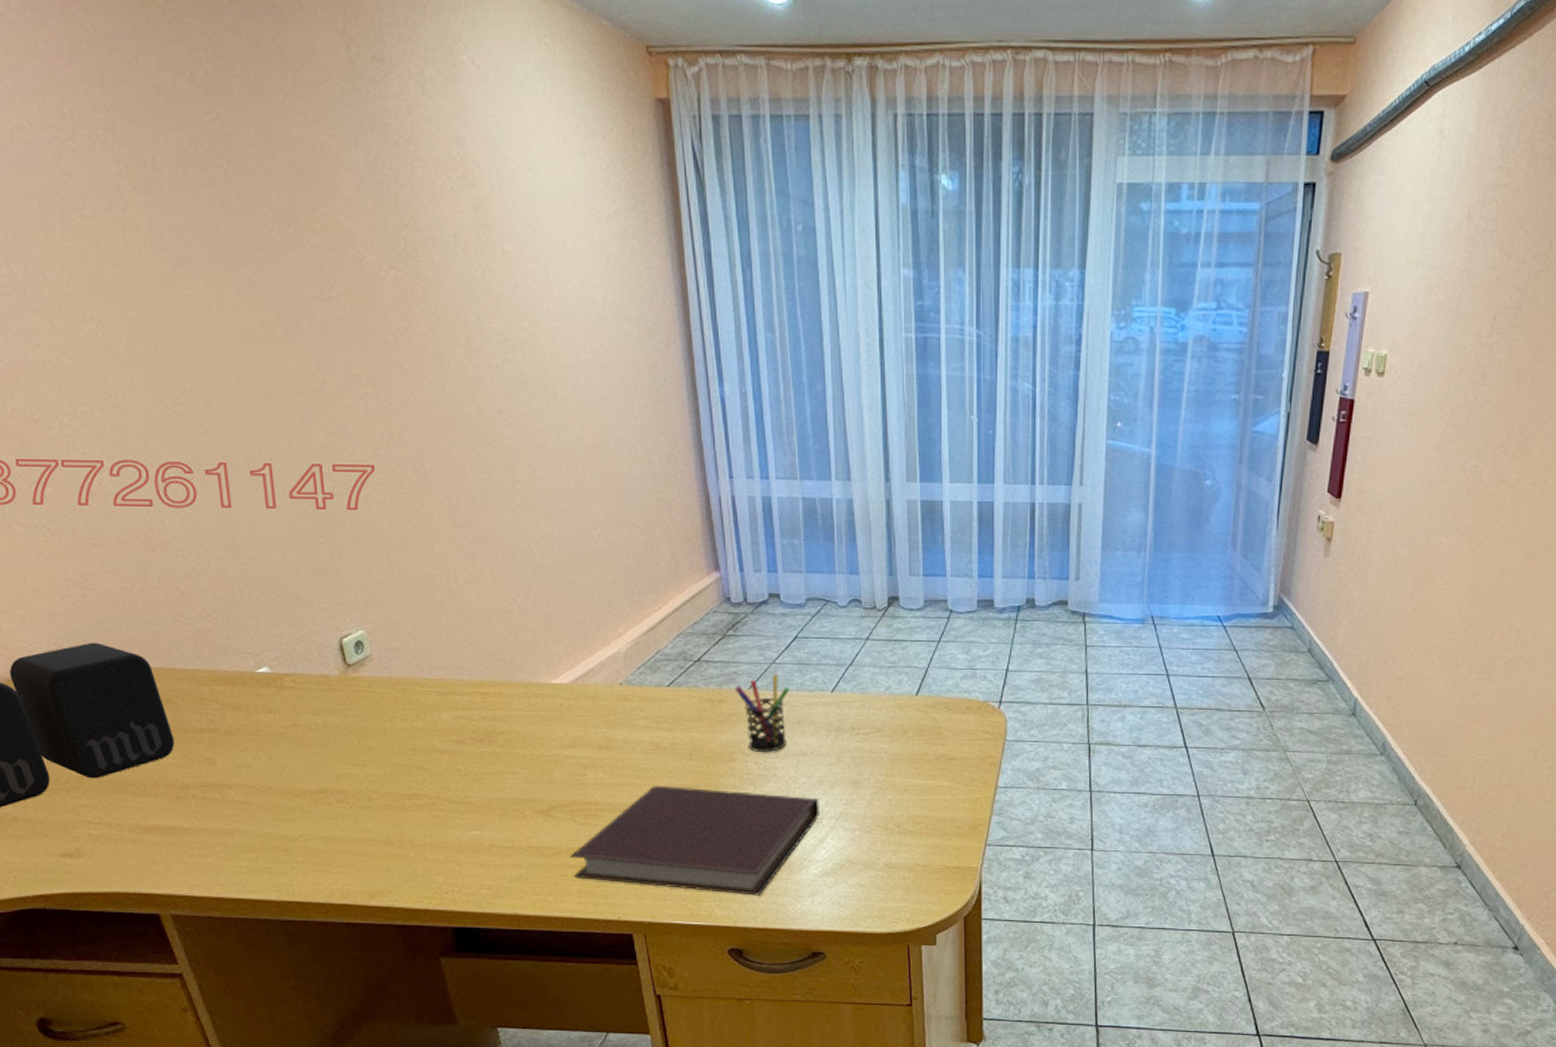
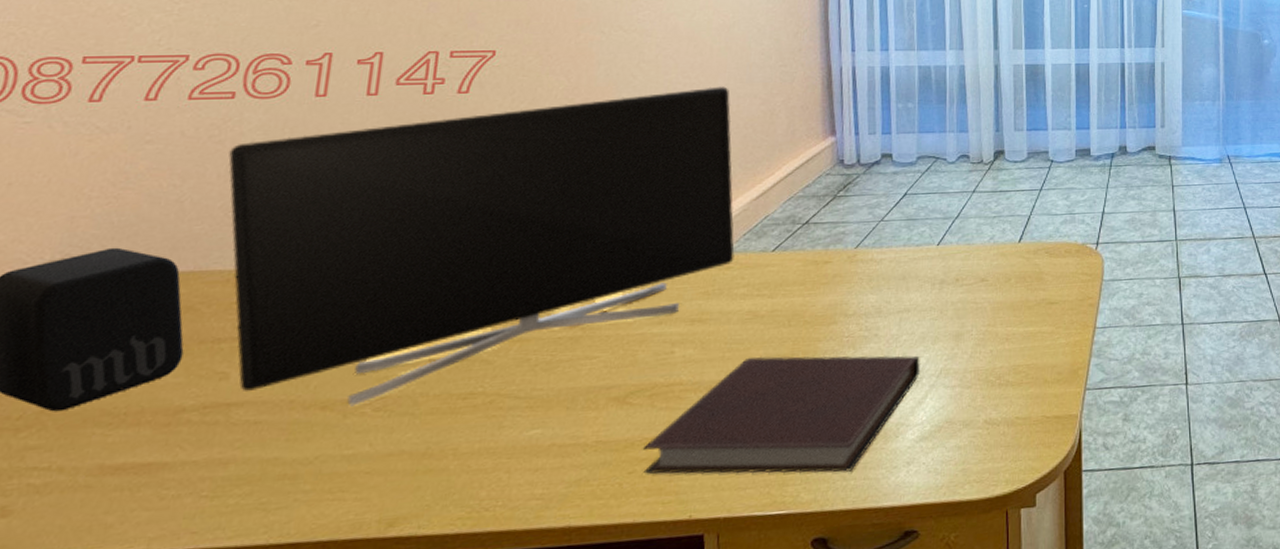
monitor: none [162,512,632,796] -> present [228,86,735,406]
pen holder: present [734,673,790,752] -> none [841,230,896,312]

